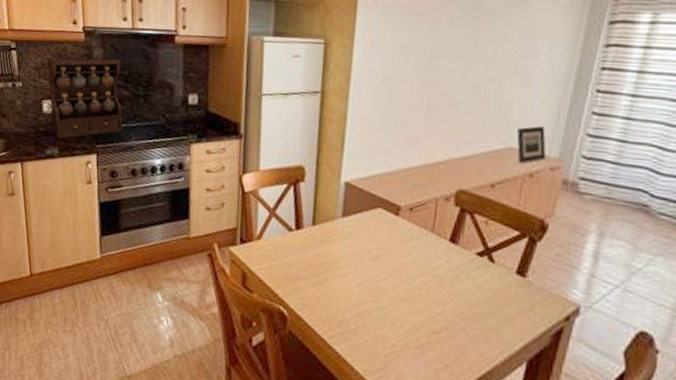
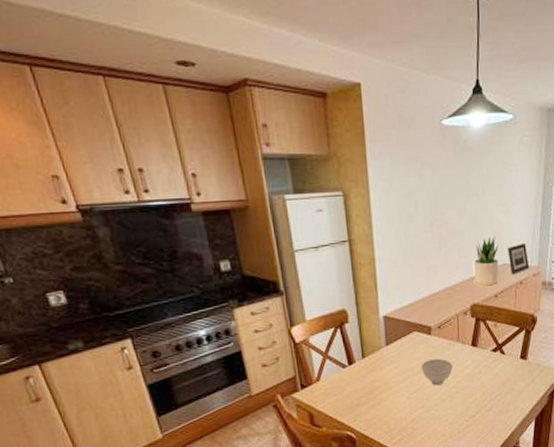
spice rack: present [47,58,123,140] -> none [39,236,155,332]
bowl: none [379,245,421,281] -> present [421,358,453,386]
planter: none [466,111,505,172] -> present [474,236,499,287]

